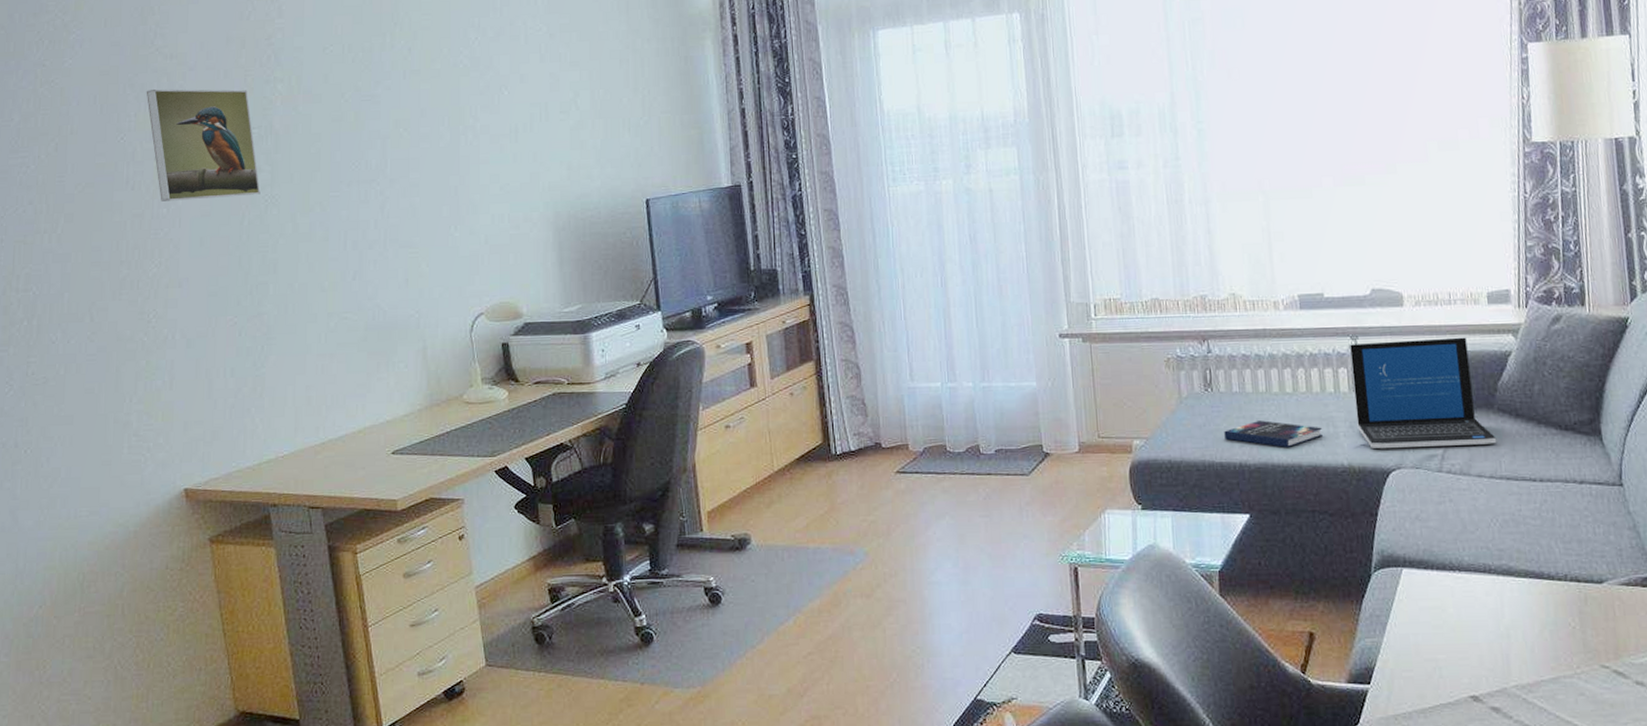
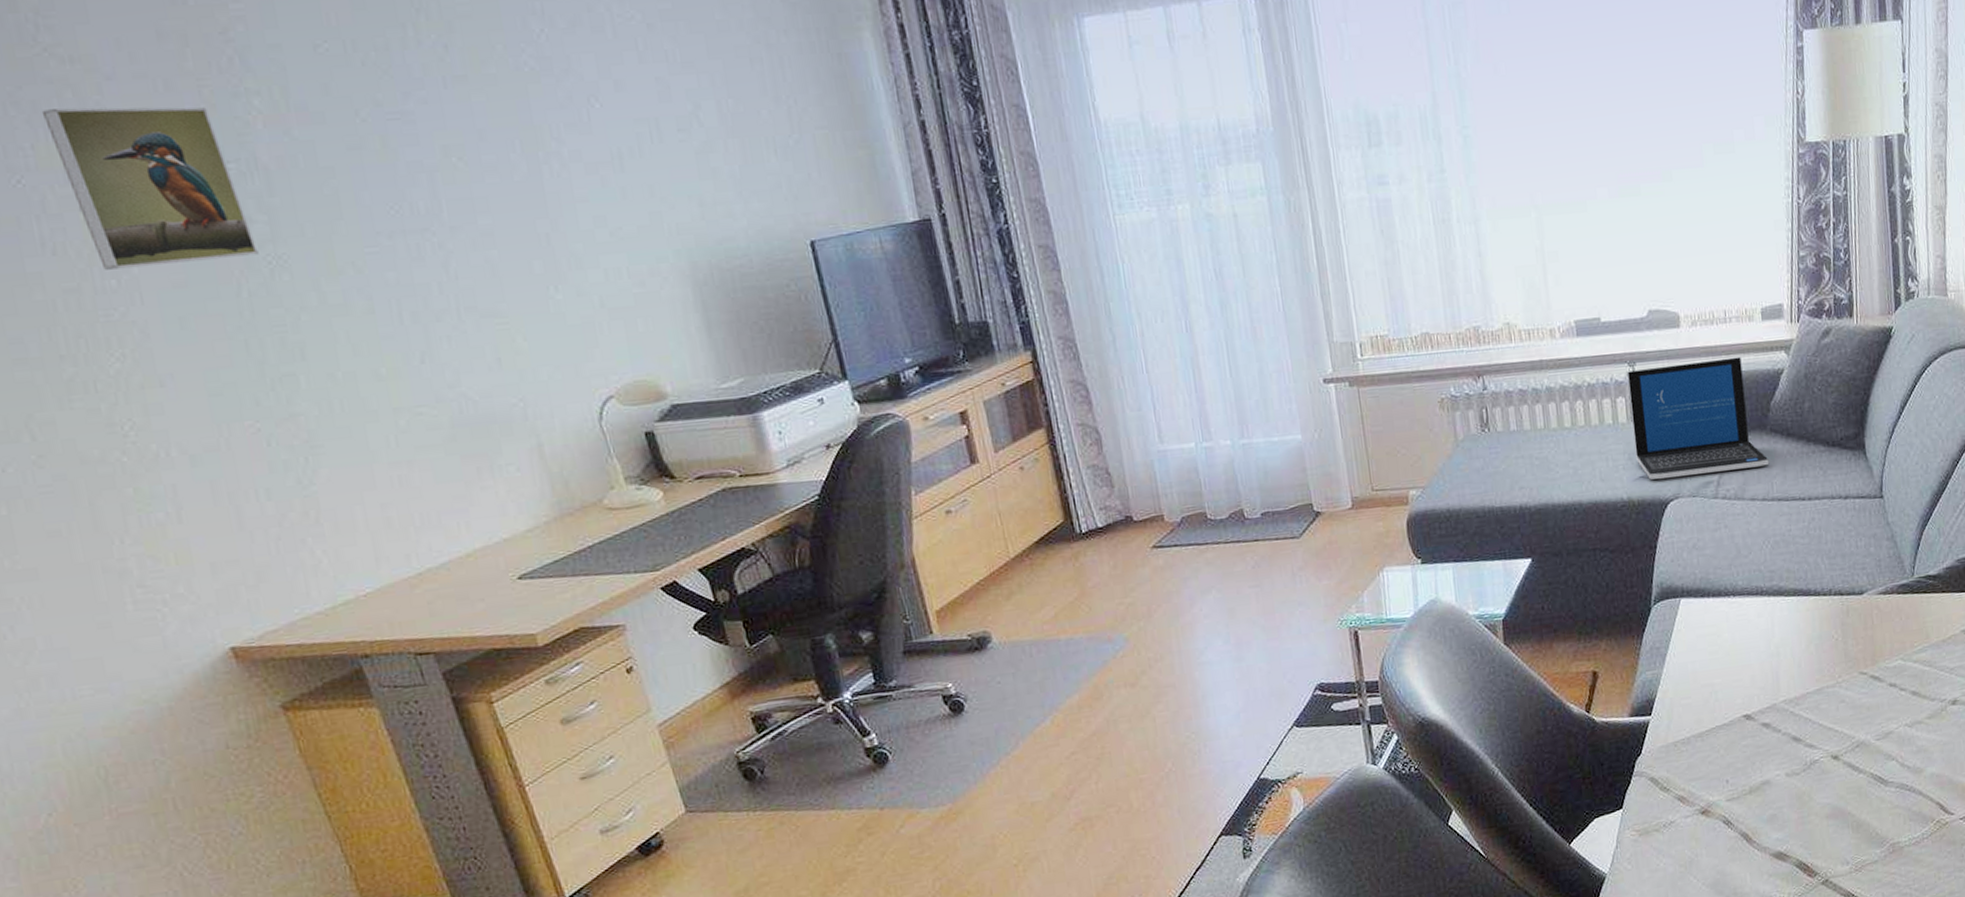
hardback book: present [1224,420,1324,447] -> none [1503,459,1603,486]

